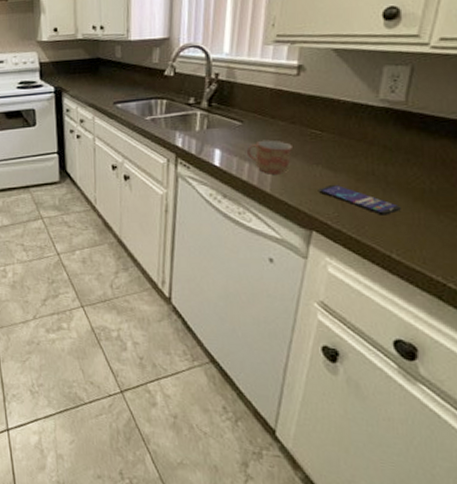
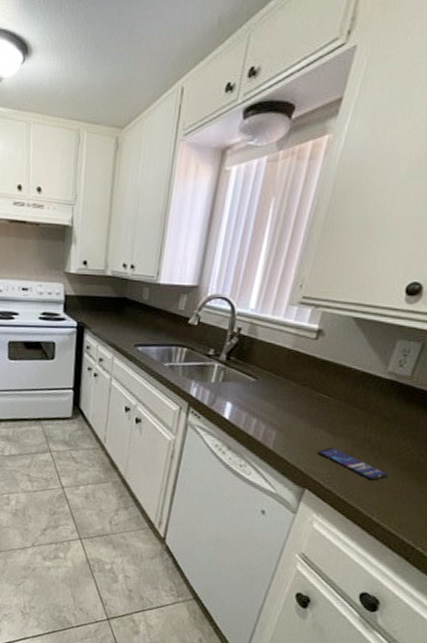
mug: present [246,139,292,174] -> none [256,398,300,433]

